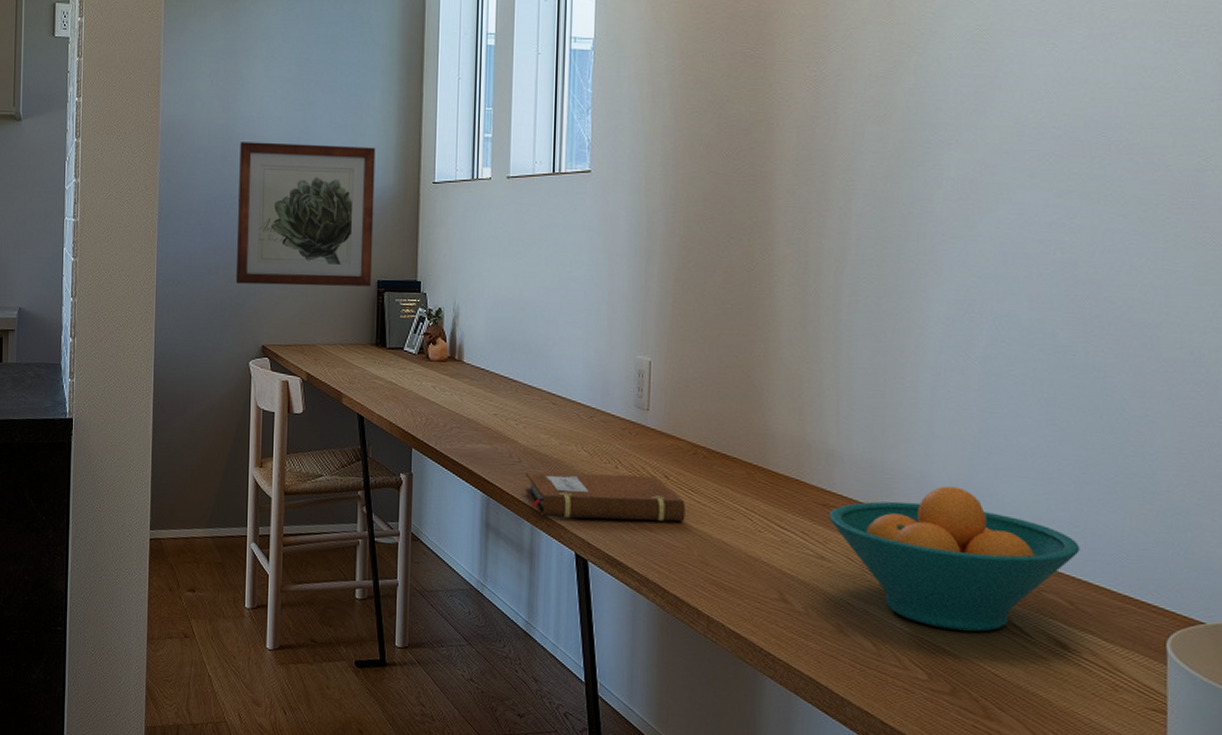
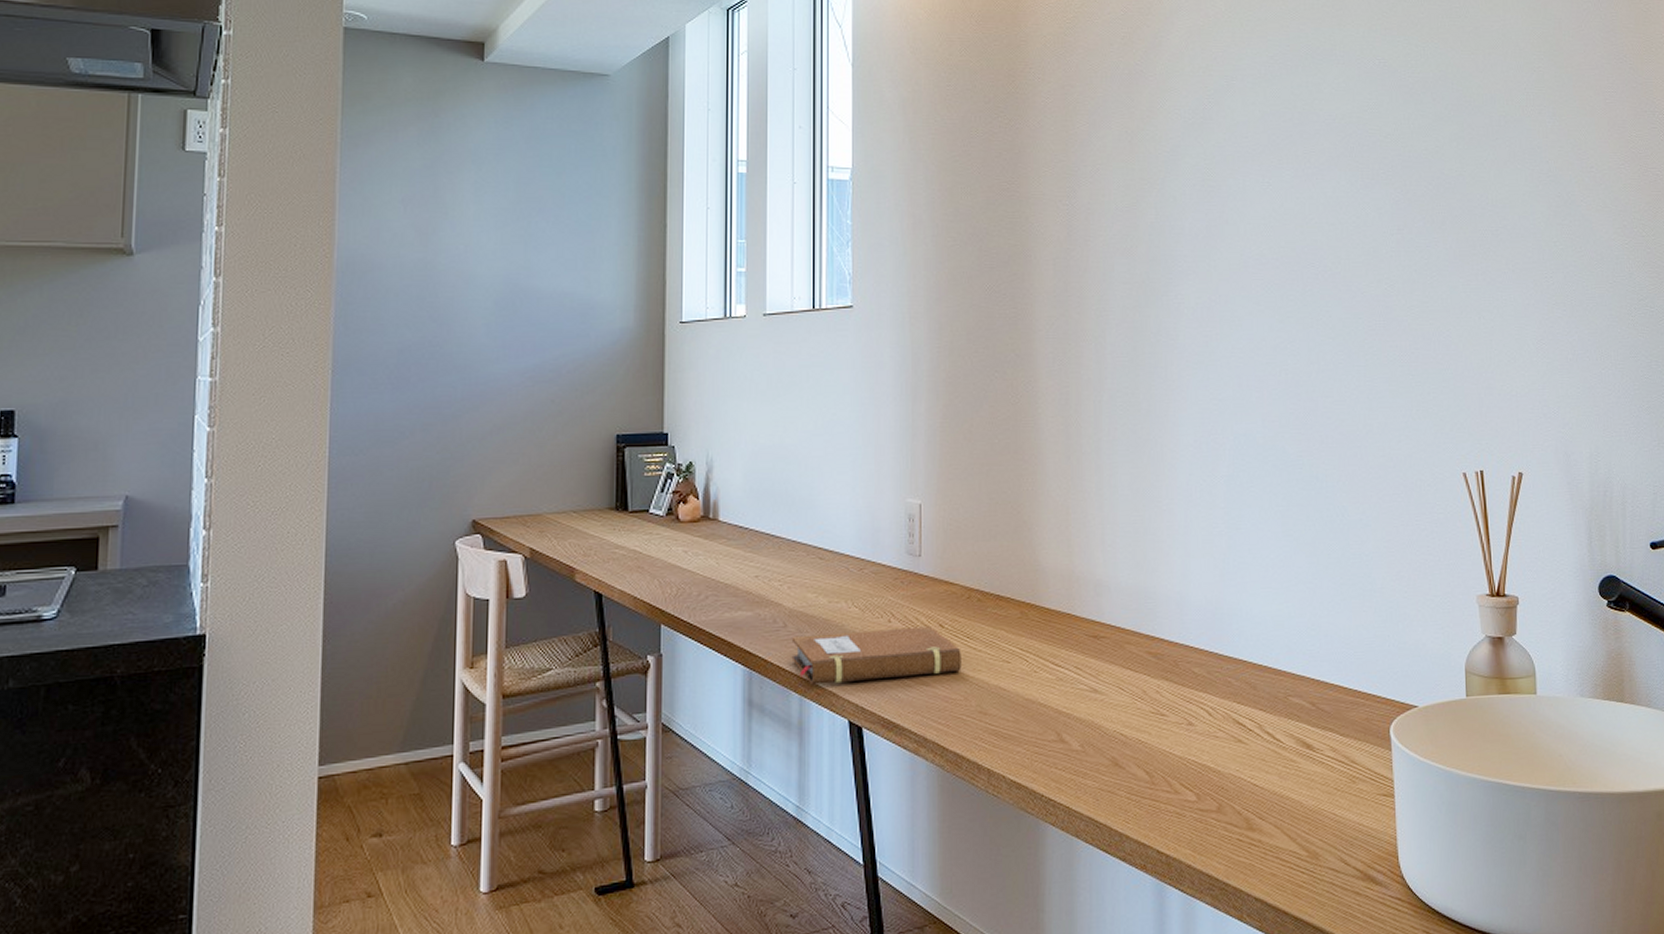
wall art: present [235,142,376,287] -> none [437,279,612,448]
fruit bowl: present [828,486,1080,632] -> none [1099,604,1317,747]

